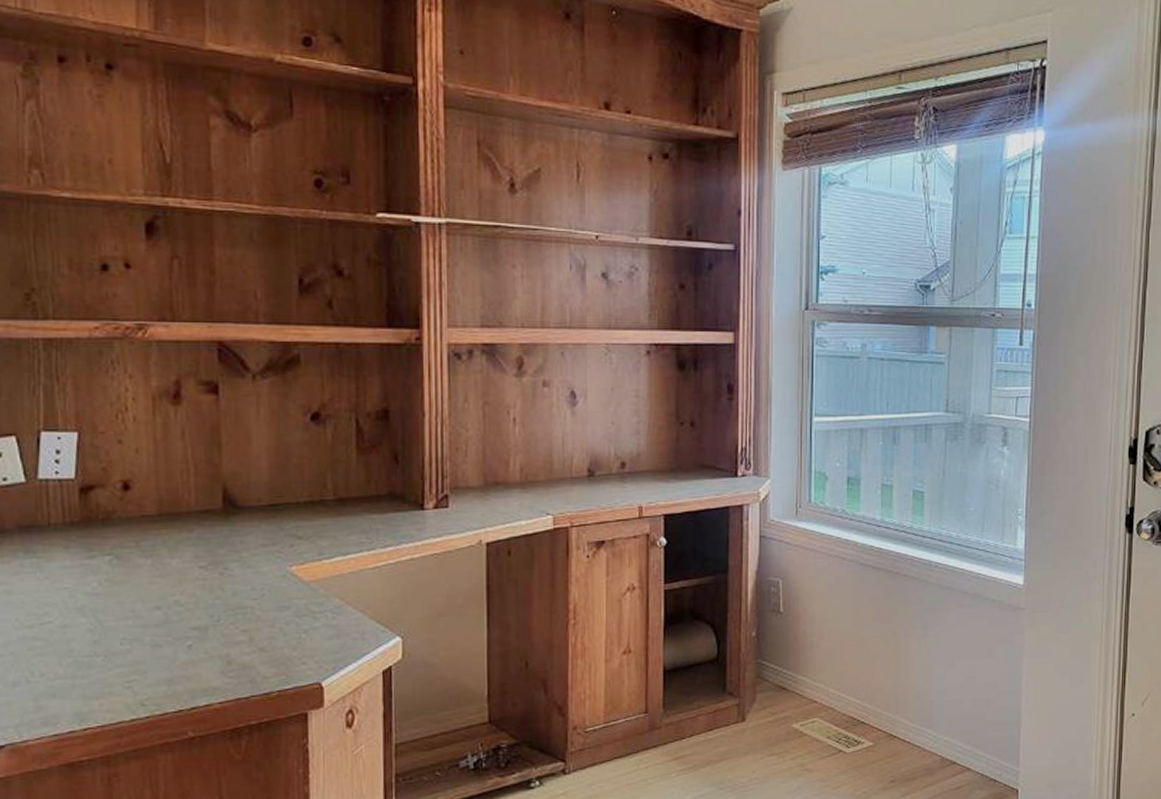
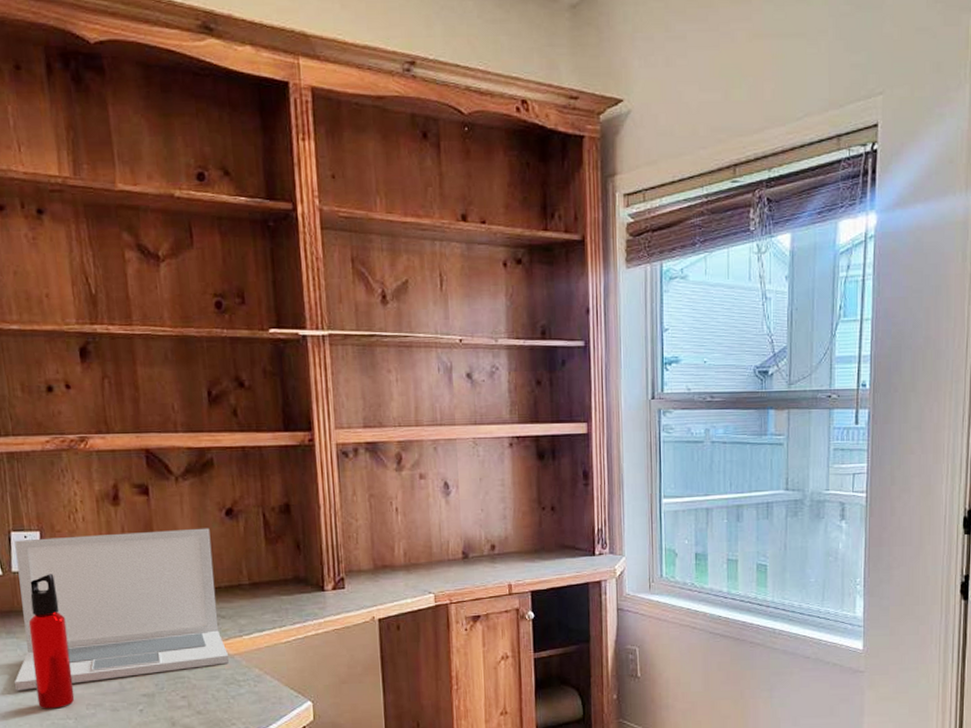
laptop: none [30,434,304,621] -> present [14,528,230,690]
water bottle: none [54,482,106,644] -> present [28,574,75,709]

